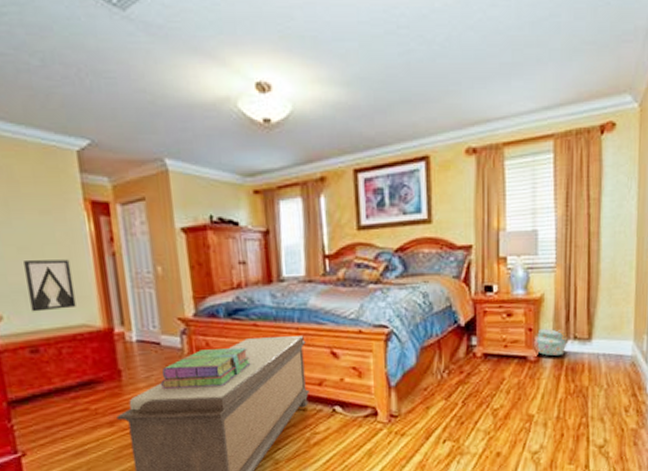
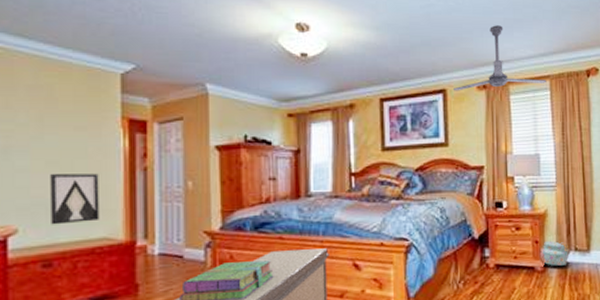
ceiling fan: none [438,72,550,158] -> present [454,25,547,91]

